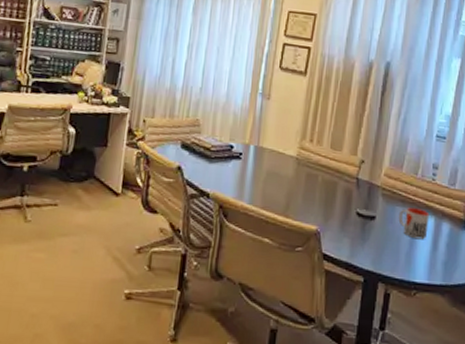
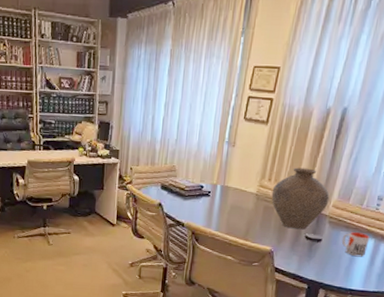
vase: none [314,127,380,204] -> present [271,167,330,230]

